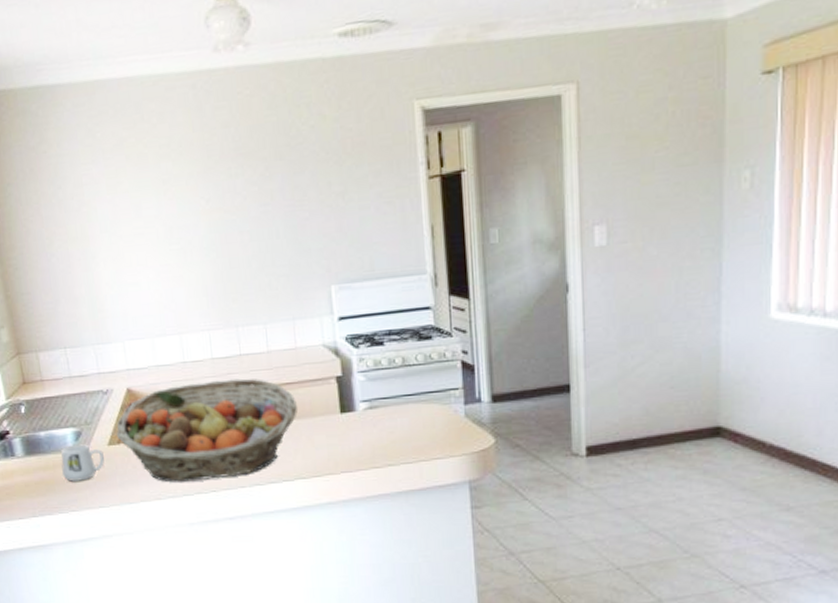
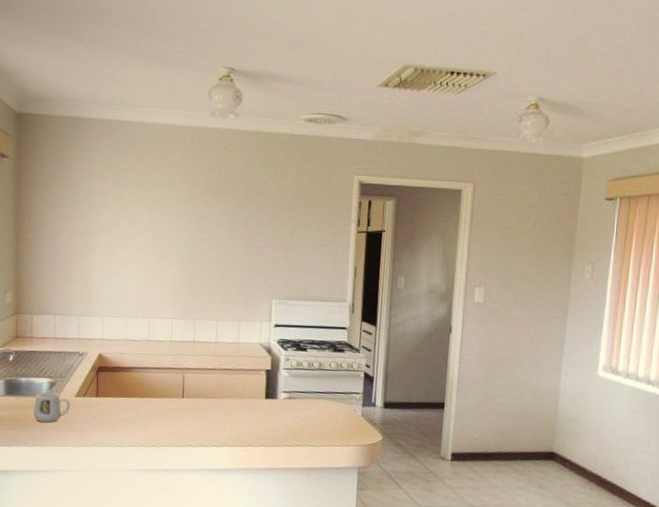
fruit basket: present [116,378,298,482] -> none [83,358,233,437]

